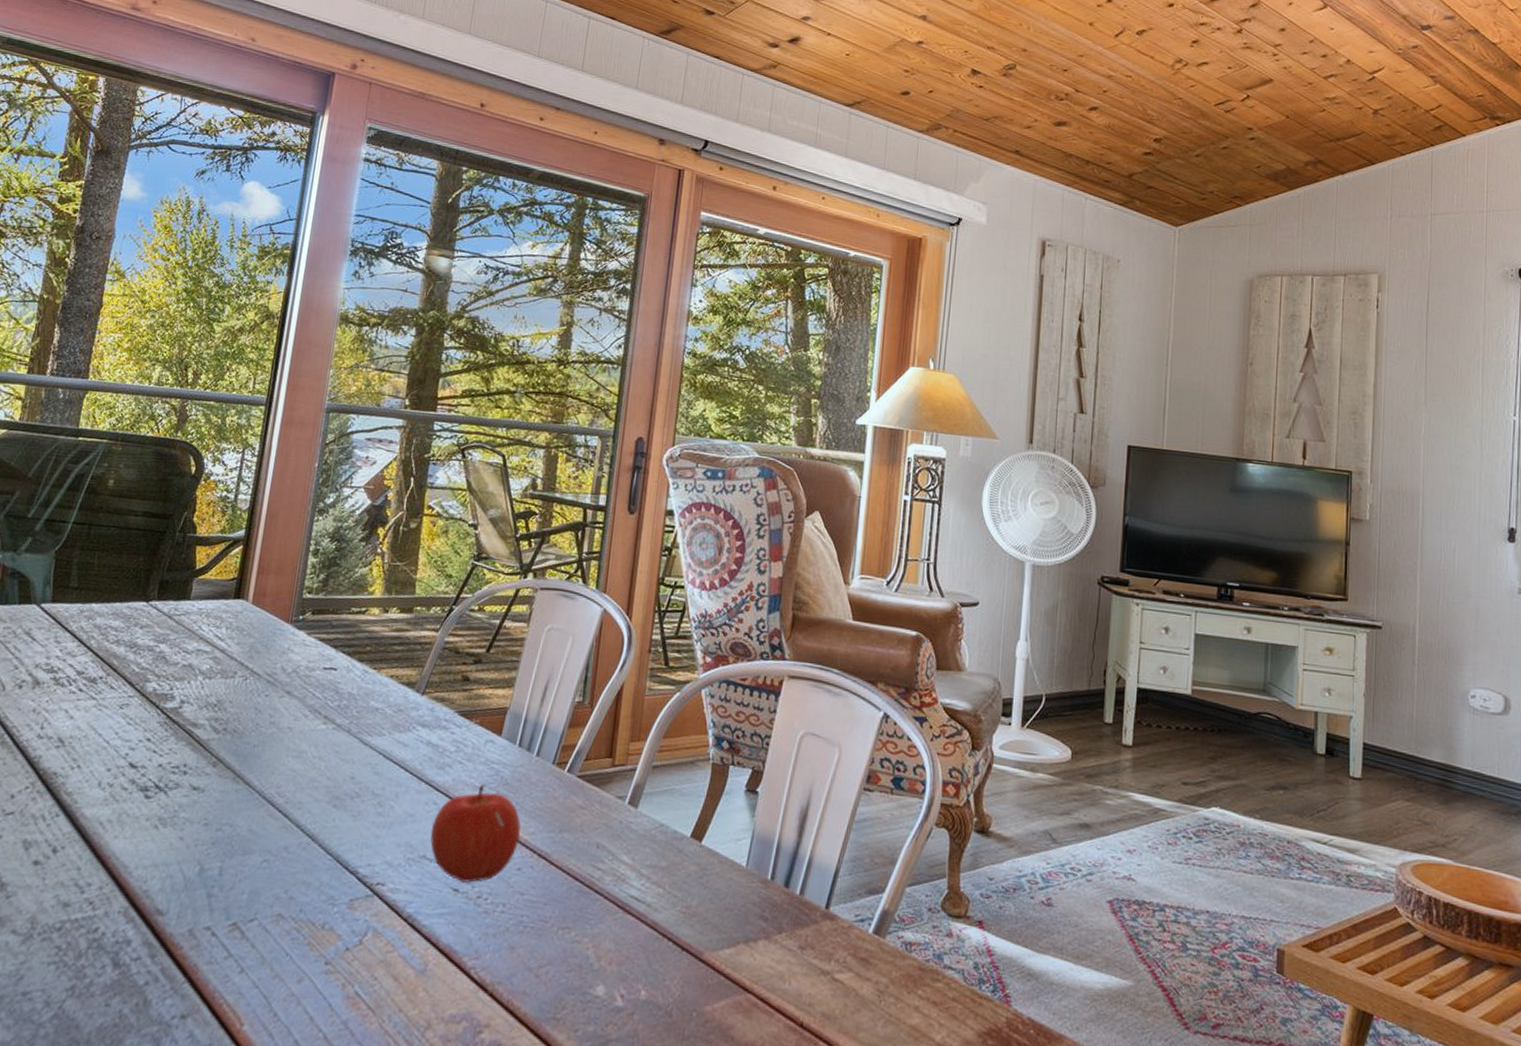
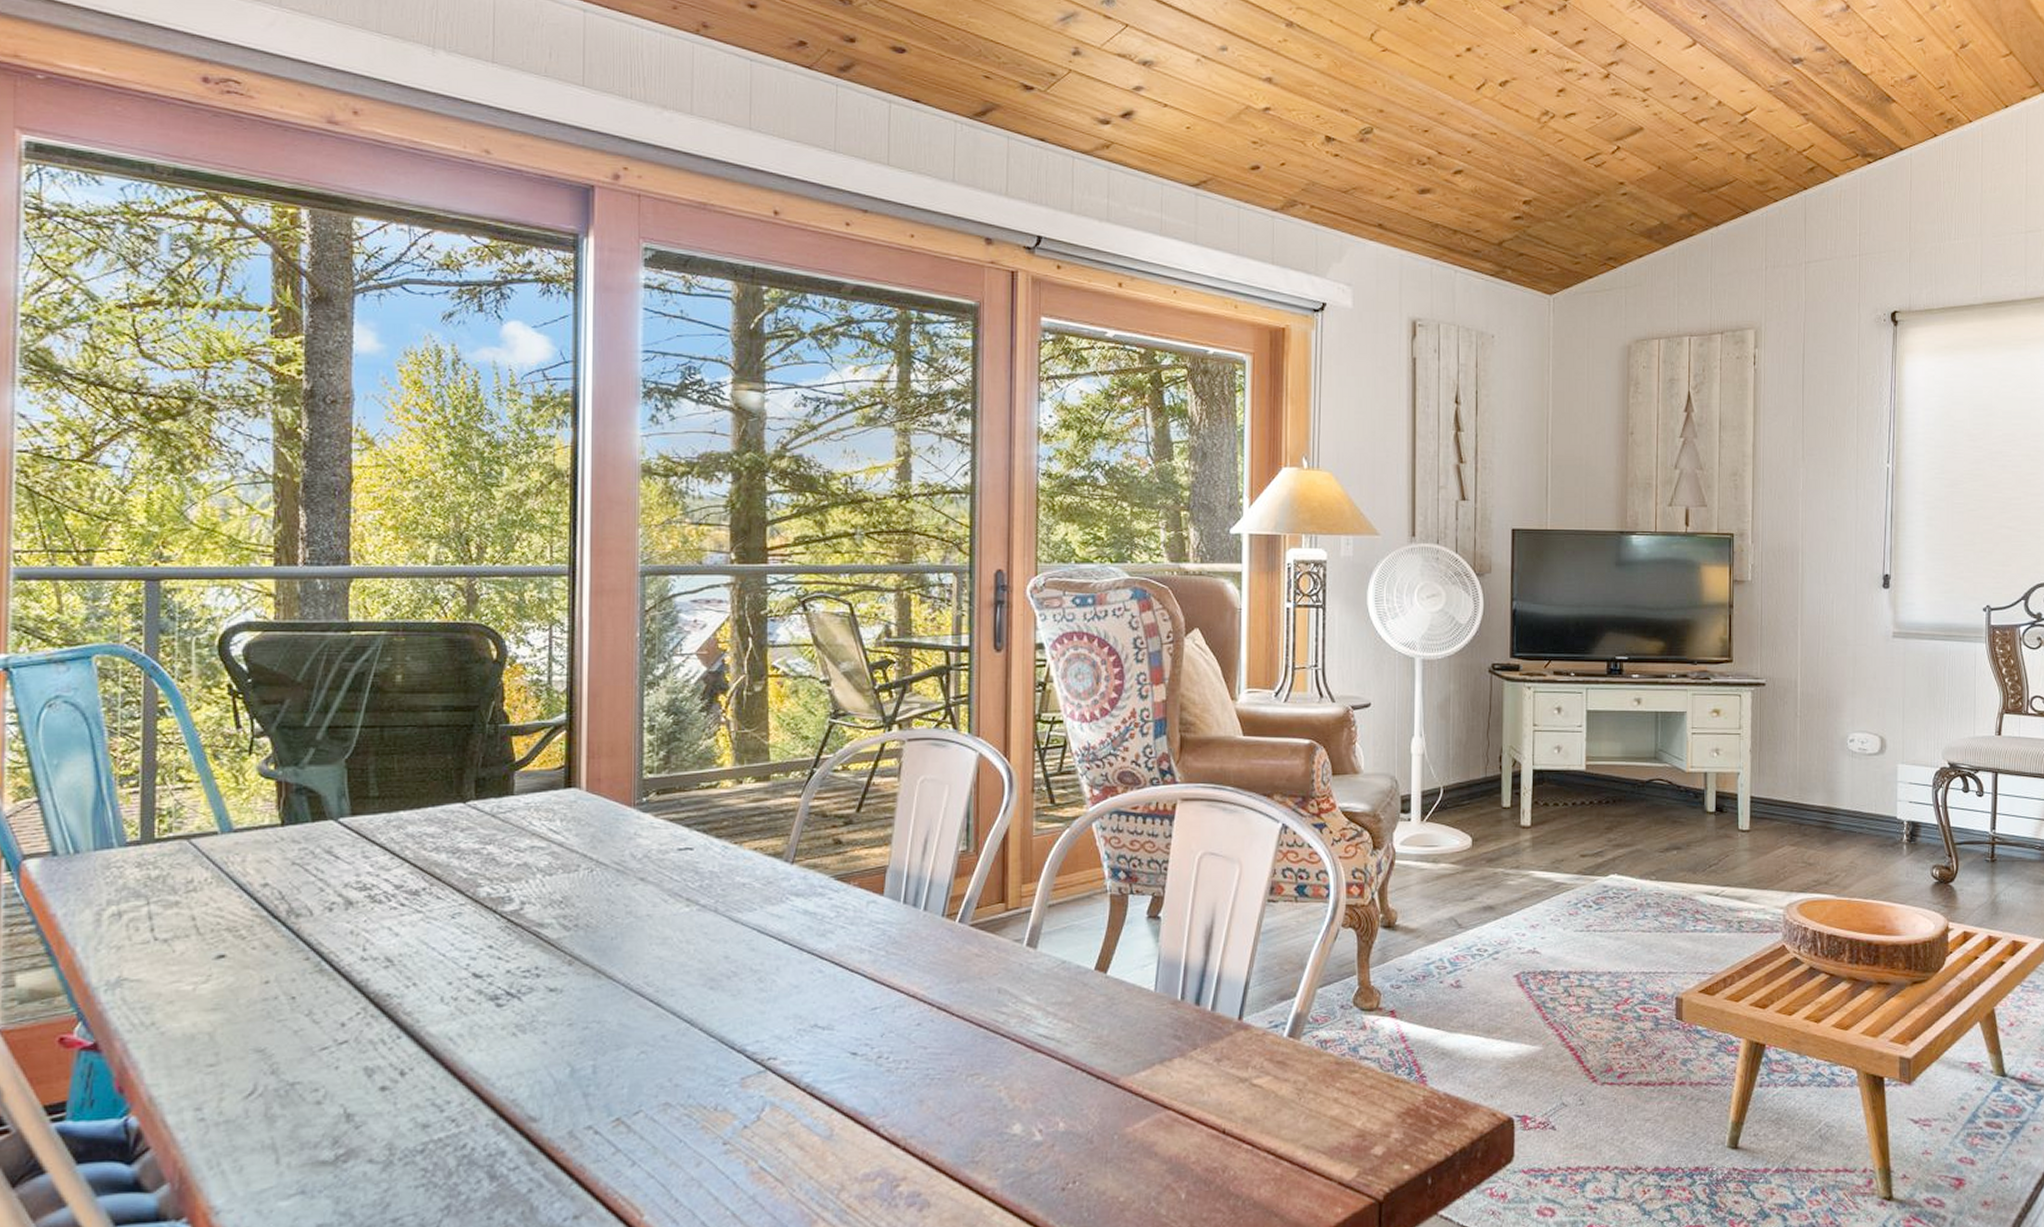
apple: present [430,785,521,883] -> none [820,946,917,1045]

